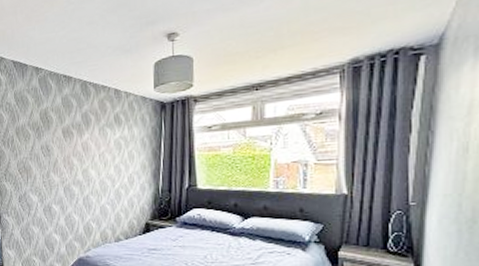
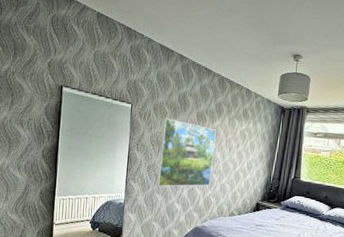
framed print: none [28,140,88,218] -> present [156,118,217,187]

